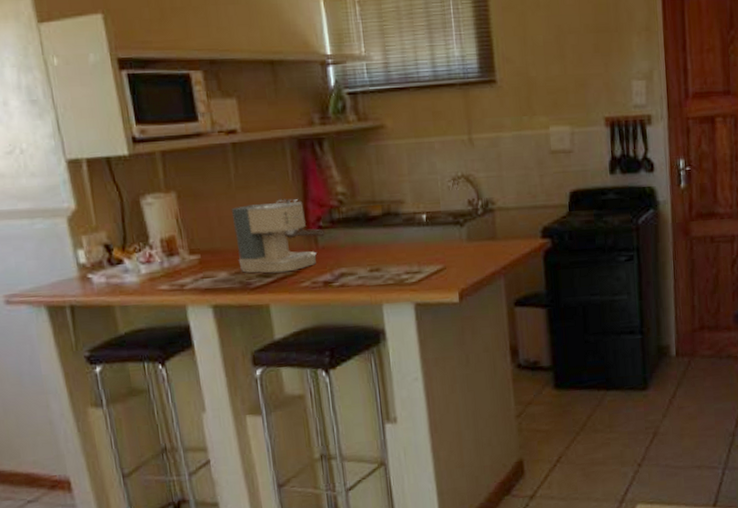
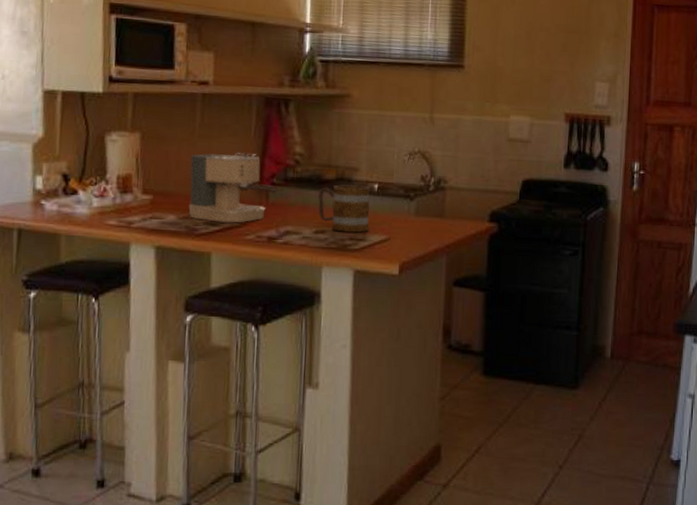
mug: none [367,217,424,267] -> present [318,184,370,233]

